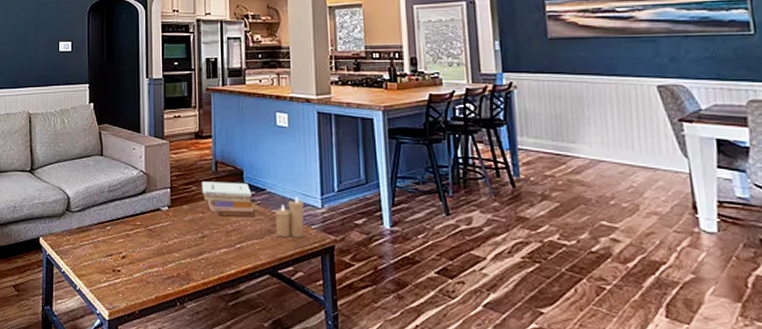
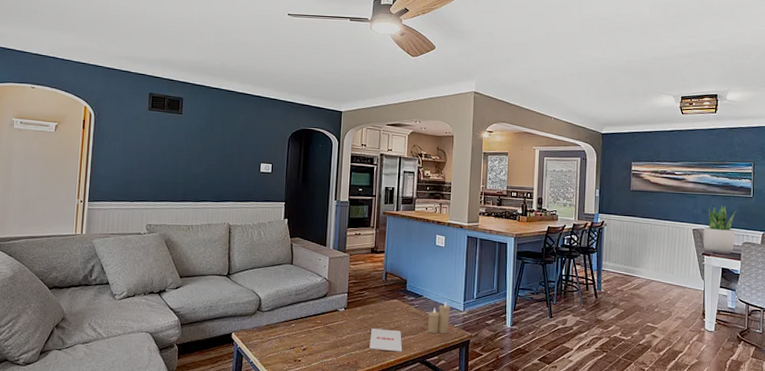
books: present [202,181,255,218] -> none [373,288,413,318]
magazine: none [202,231,246,261] -> present [369,328,403,352]
planter: none [675,49,733,118] -> present [703,205,737,254]

